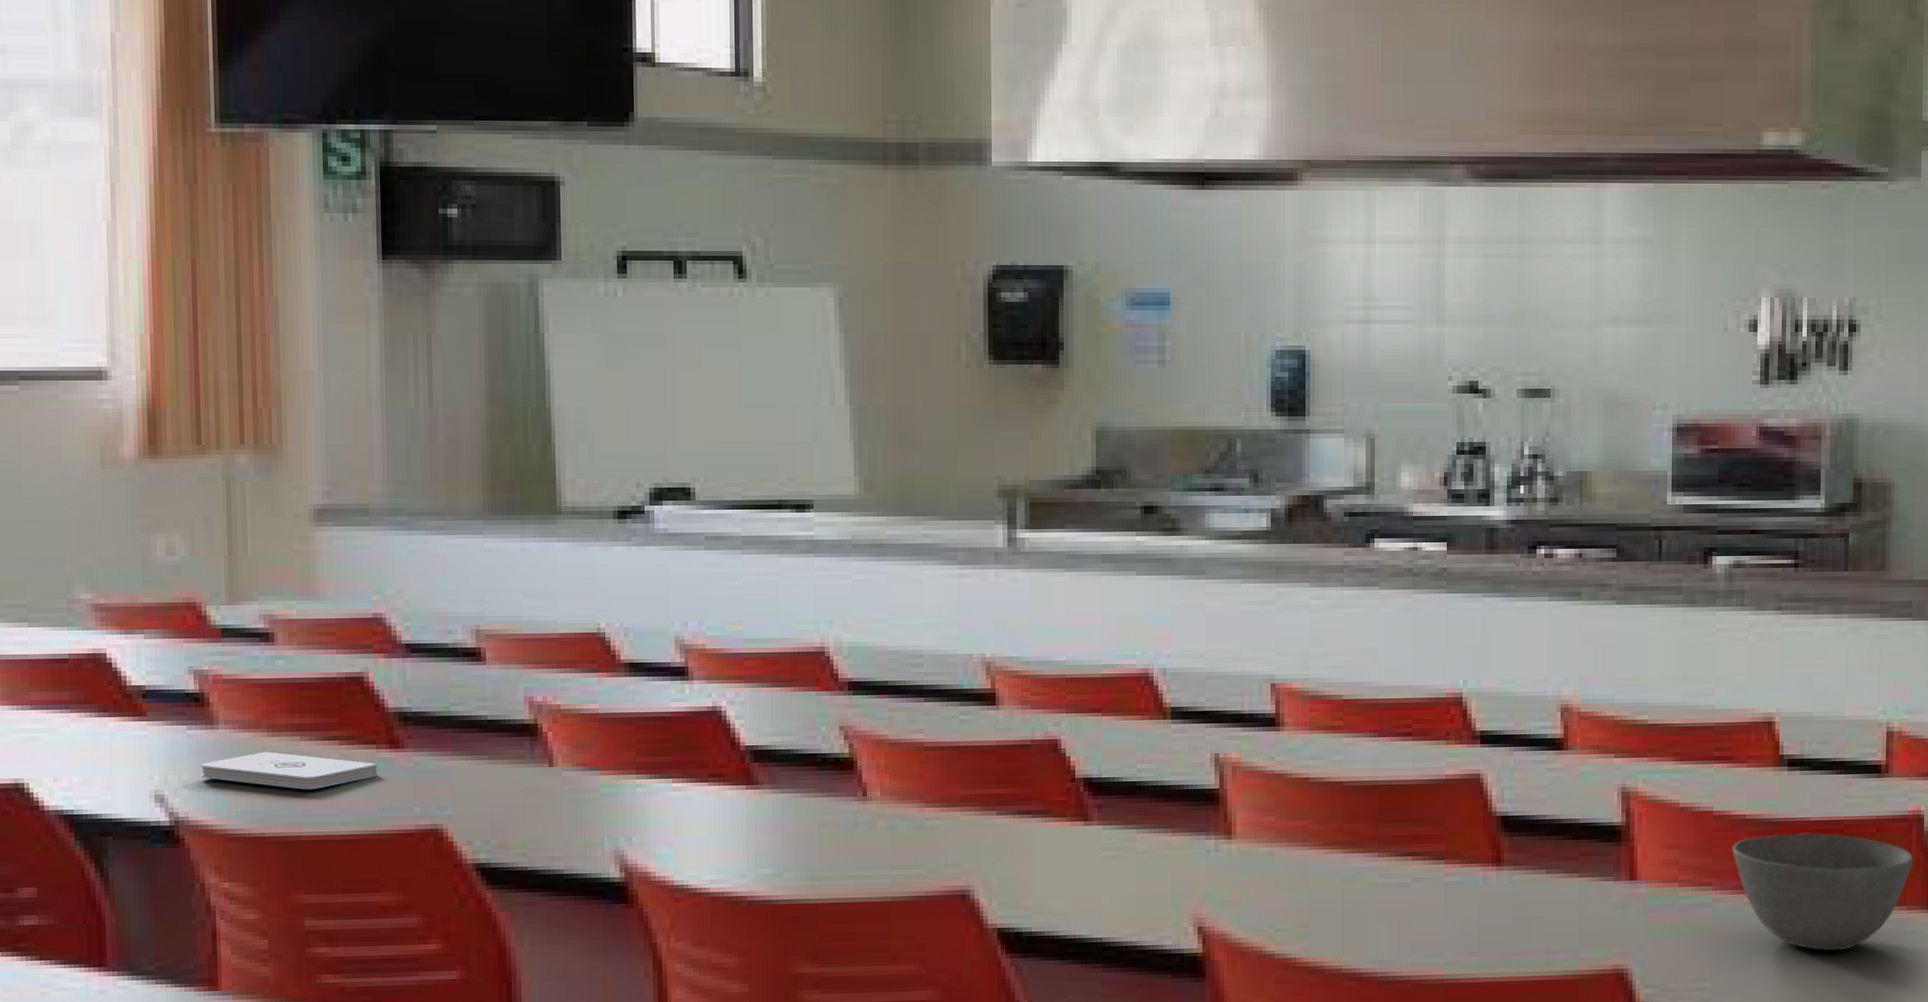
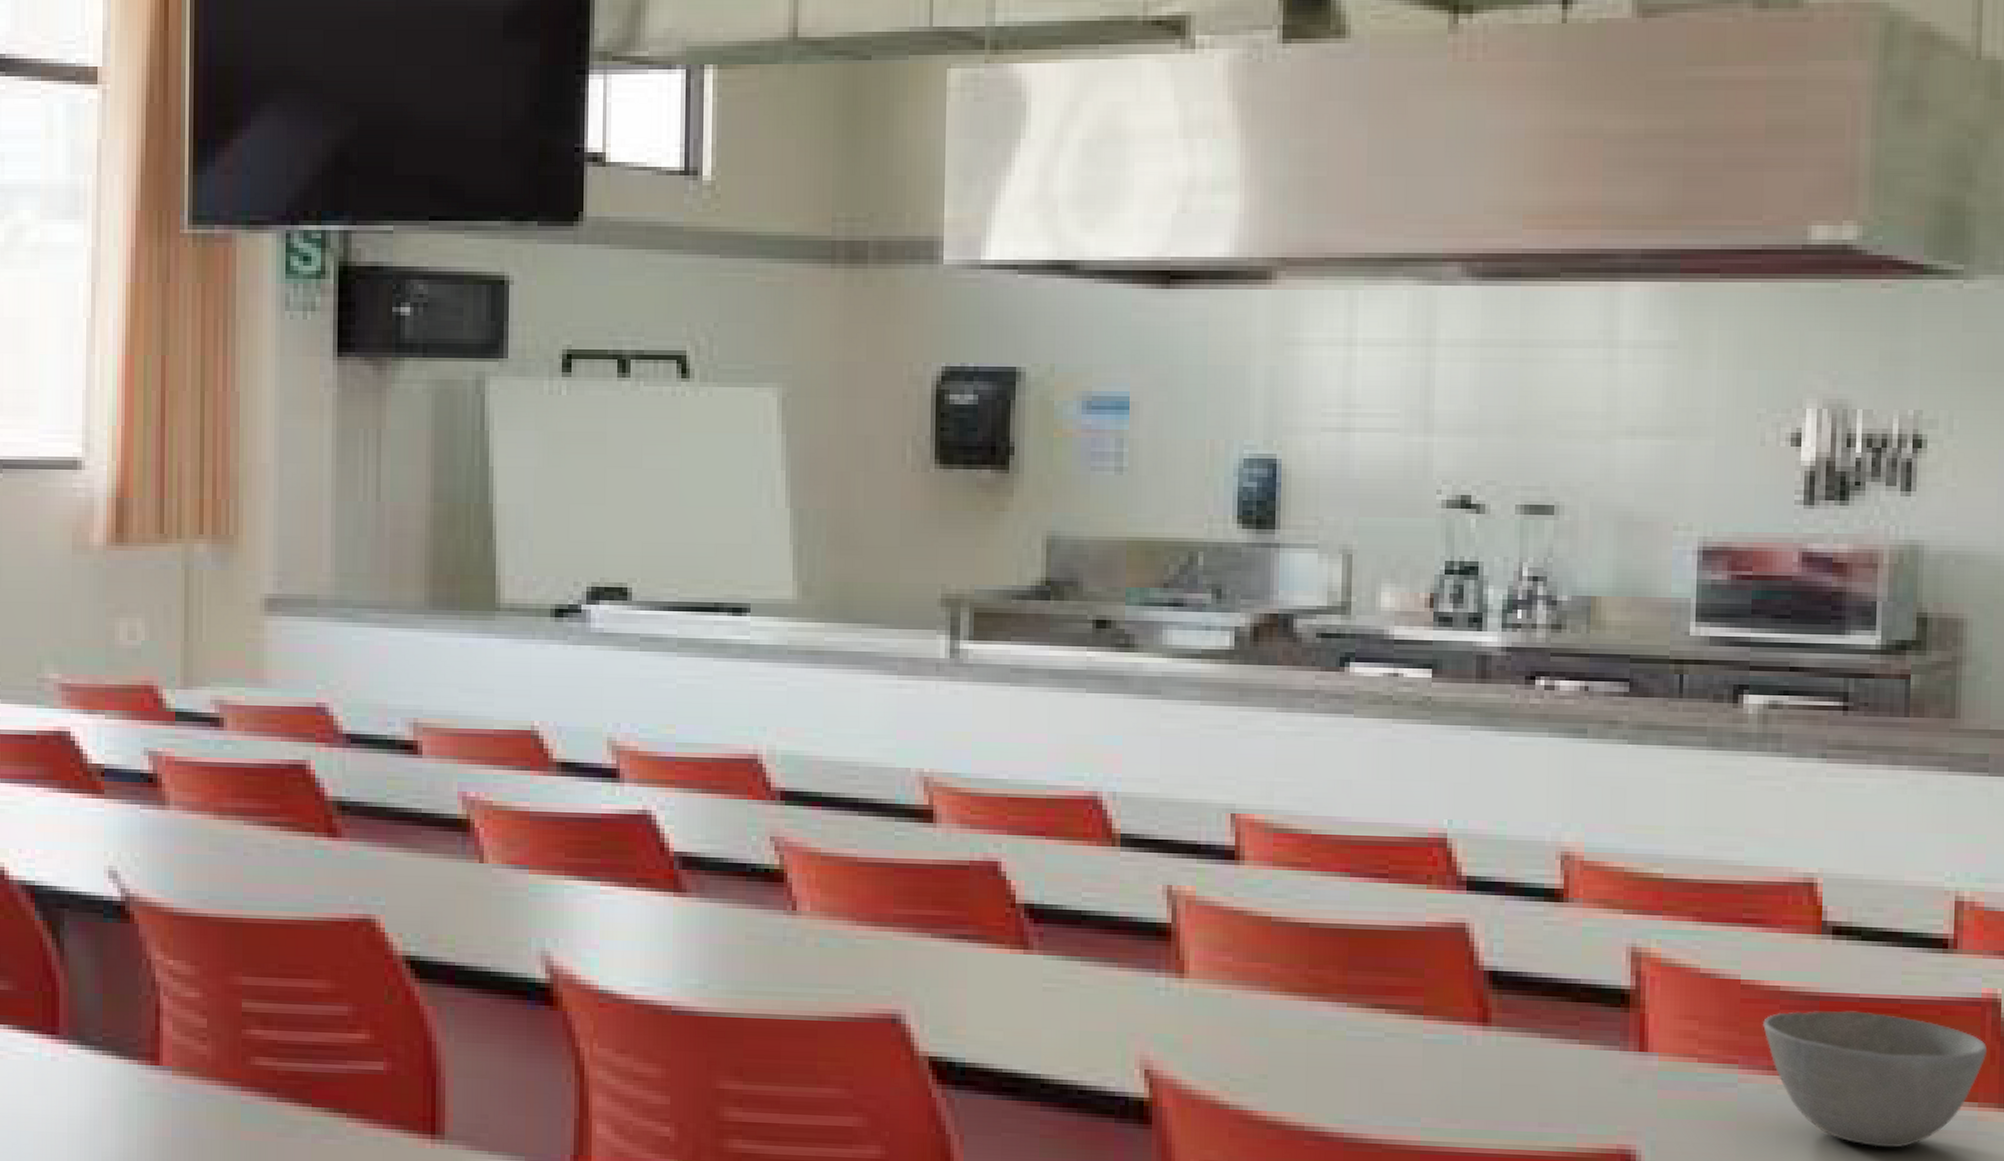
notepad: present [201,751,378,790] -> none [152,834,316,874]

